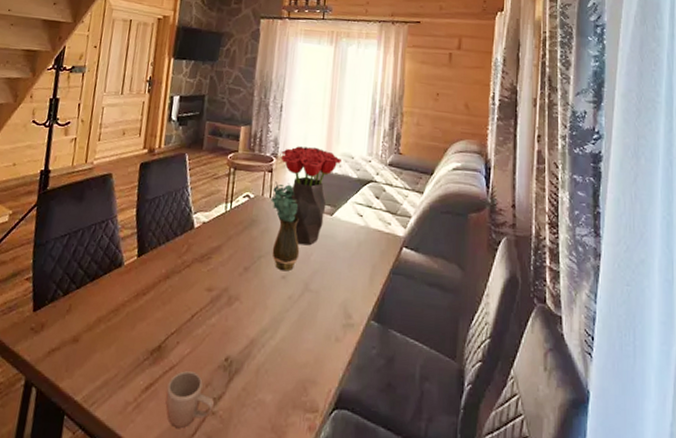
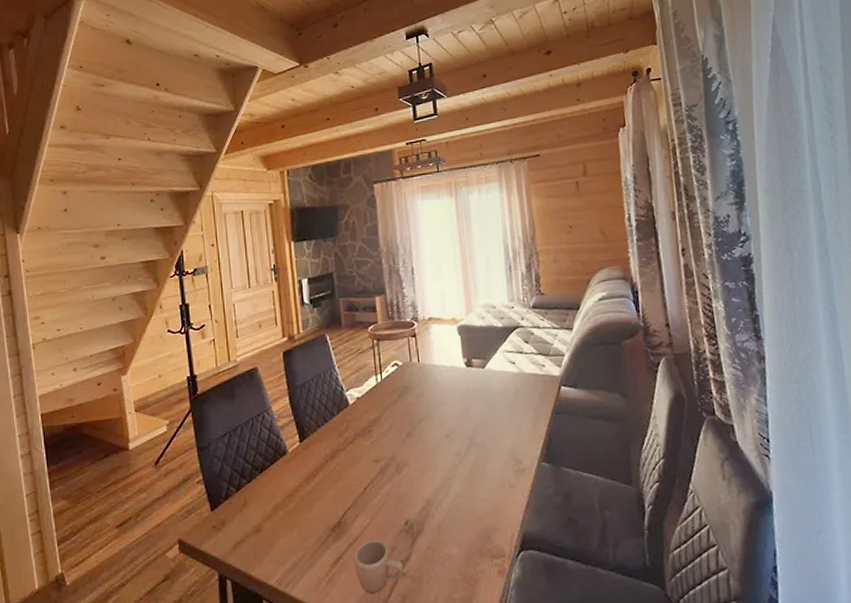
vase: present [270,181,300,272] -> none [419,344,459,431]
bouquet: present [281,146,341,246] -> none [421,303,484,402]

